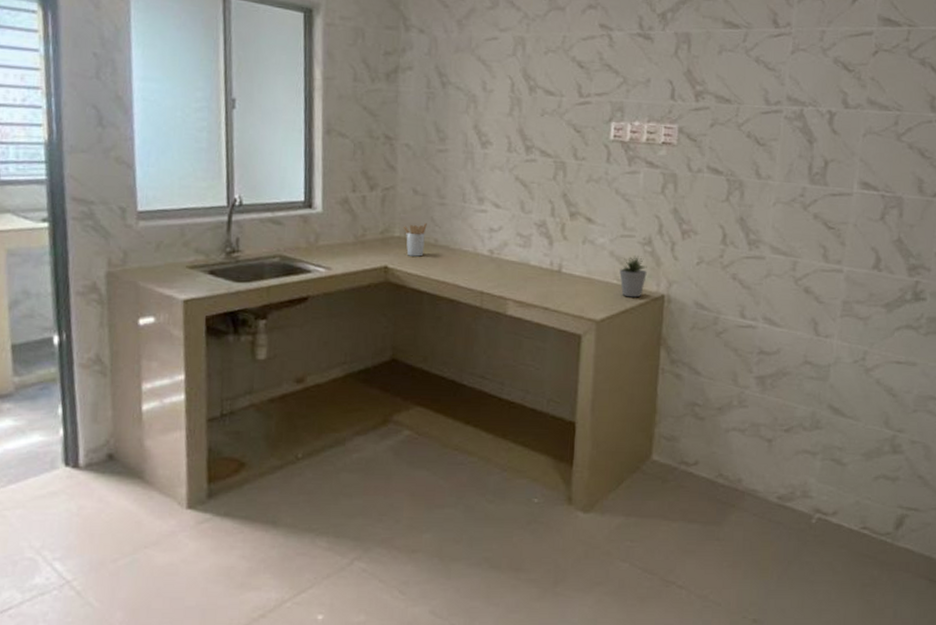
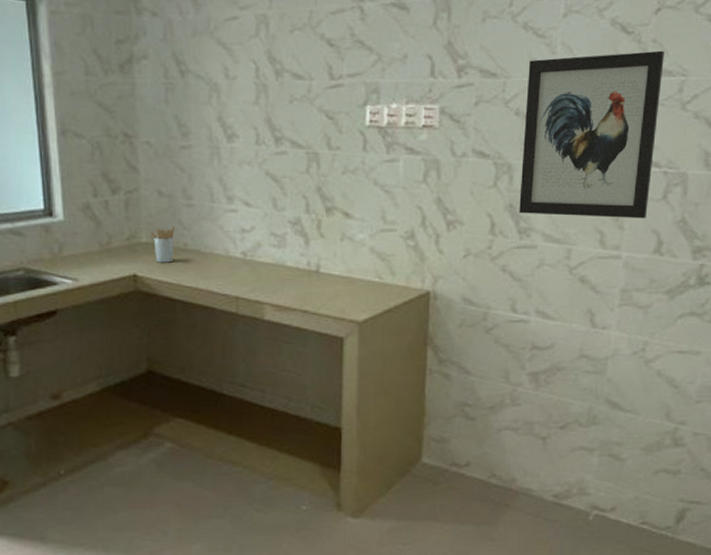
potted plant: present [619,255,647,298] -> none [381,251,411,296]
wall art: none [749,87,881,237] -> present [519,50,665,219]

